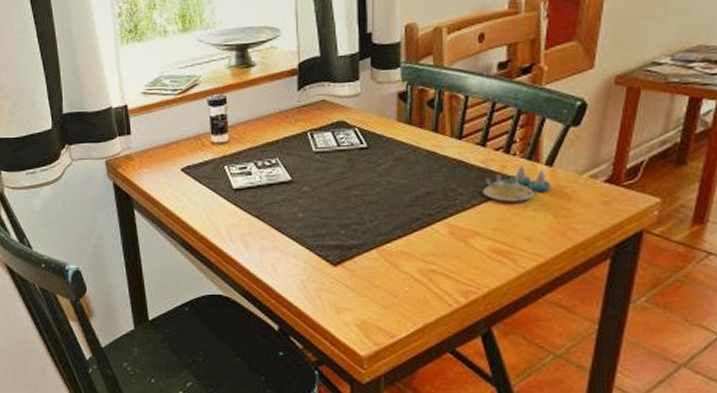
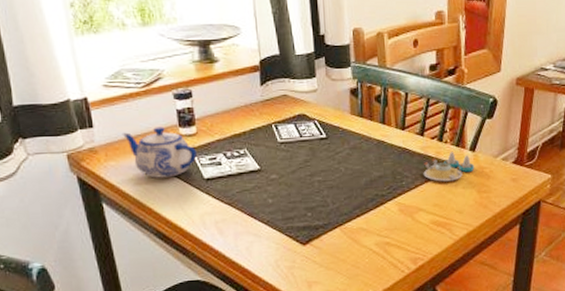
teapot: none [156,134,227,187] -> present [122,127,197,178]

